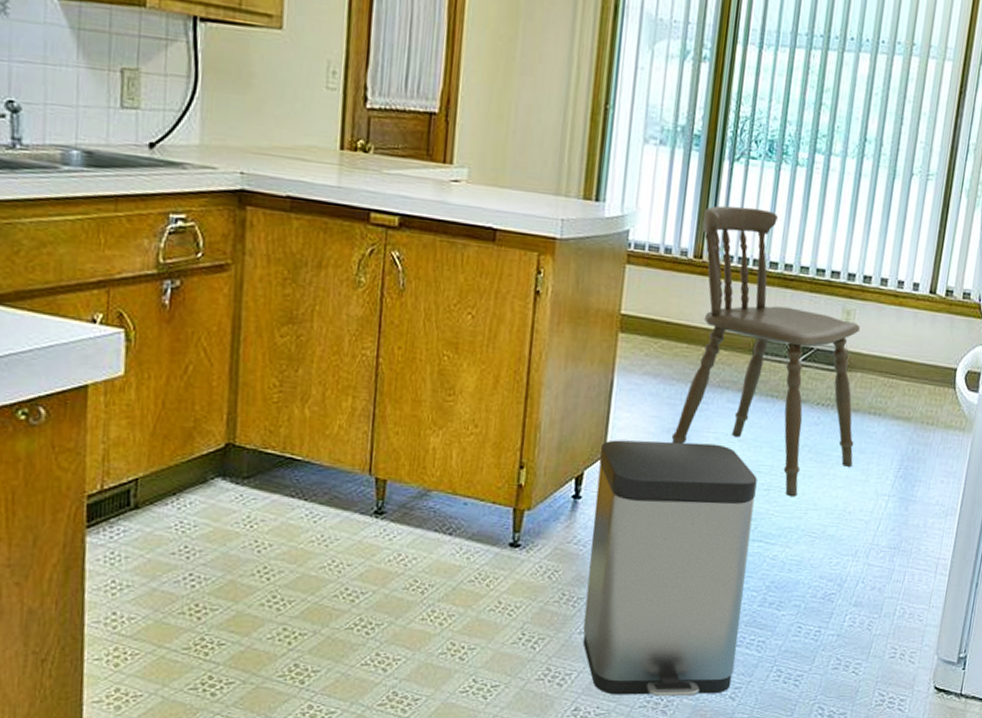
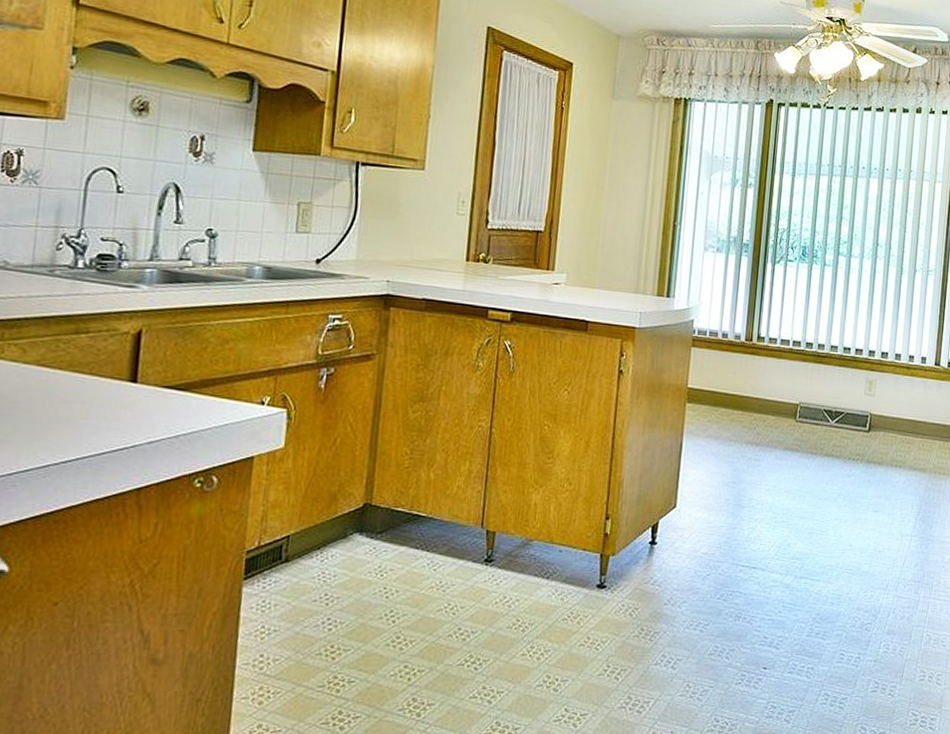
pedal bin: present [583,439,757,697] -> none [658,493,802,721]
dining chair: present [671,205,860,496] -> none [730,298,881,538]

